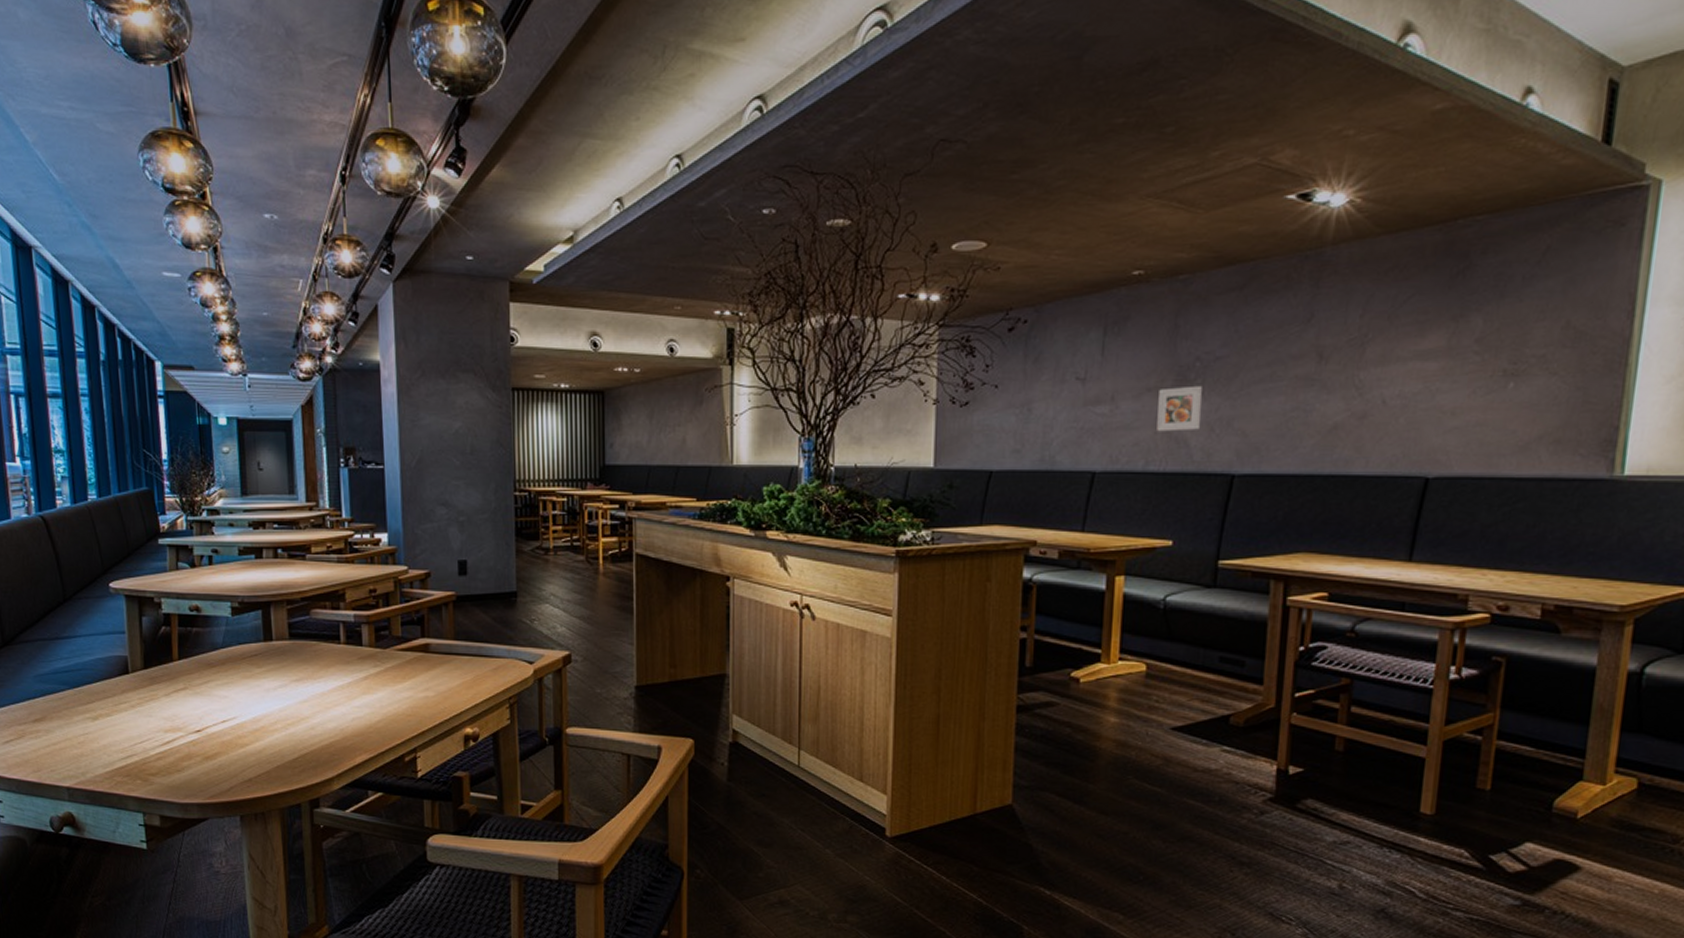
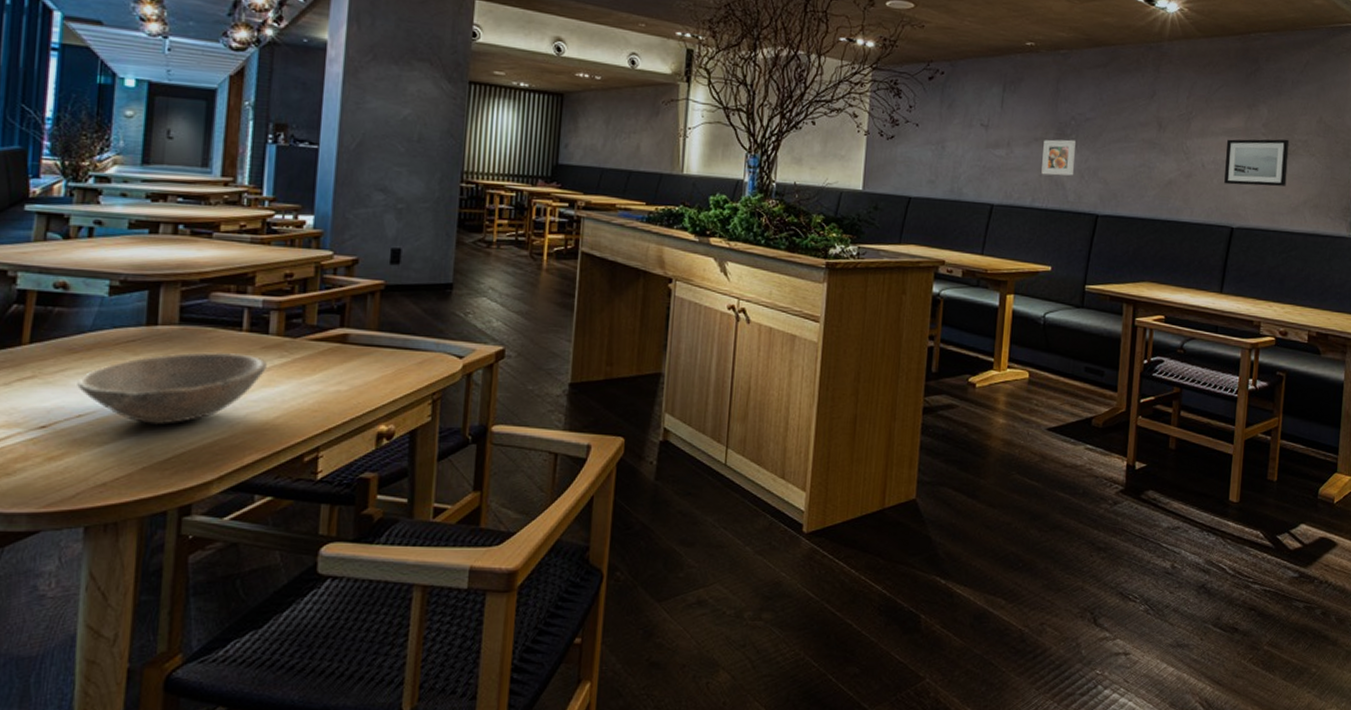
bowl: none [218,663,364,729] -> present [77,351,267,425]
wall art: none [1415,356,1517,423] -> present [1224,139,1290,187]

